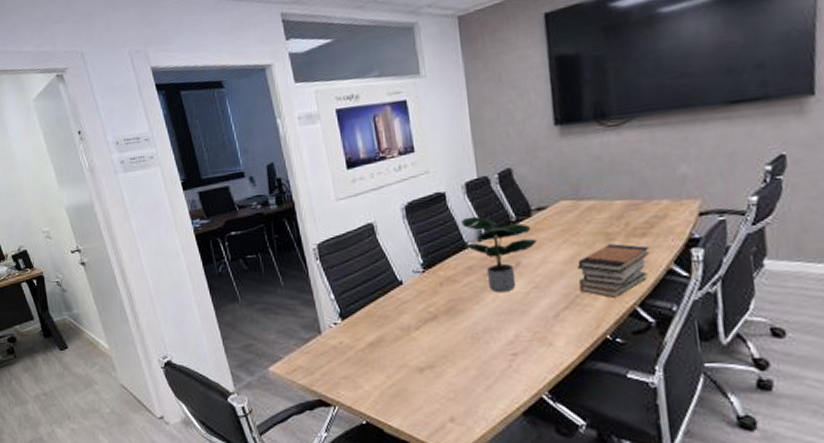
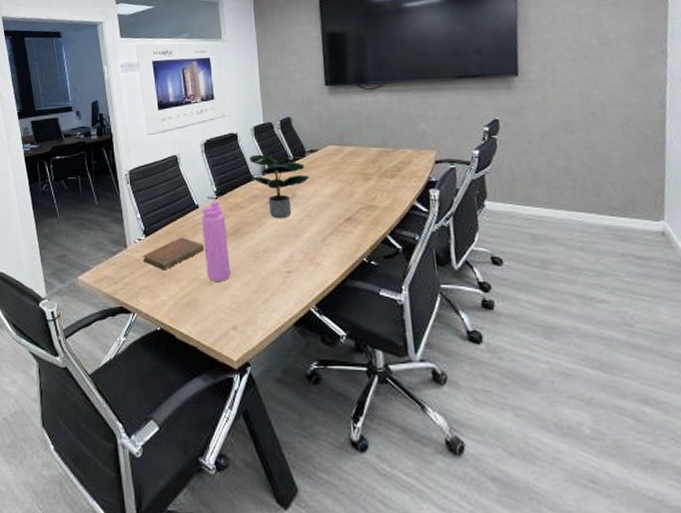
notebook: none [341,318,412,358] -> present [143,237,204,271]
water bottle: none [406,274,445,368] -> present [201,200,231,281]
book stack: present [577,243,650,298] -> none [341,182,398,227]

